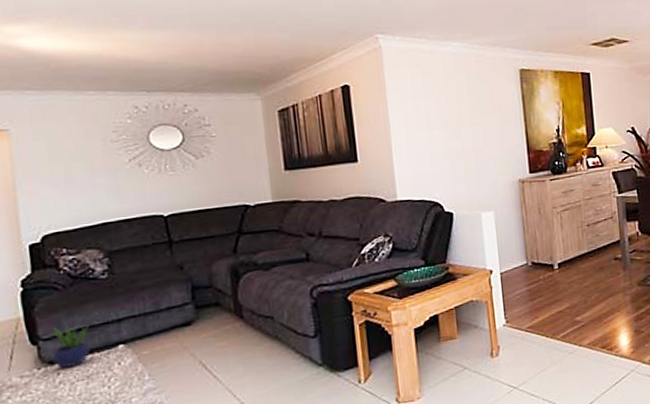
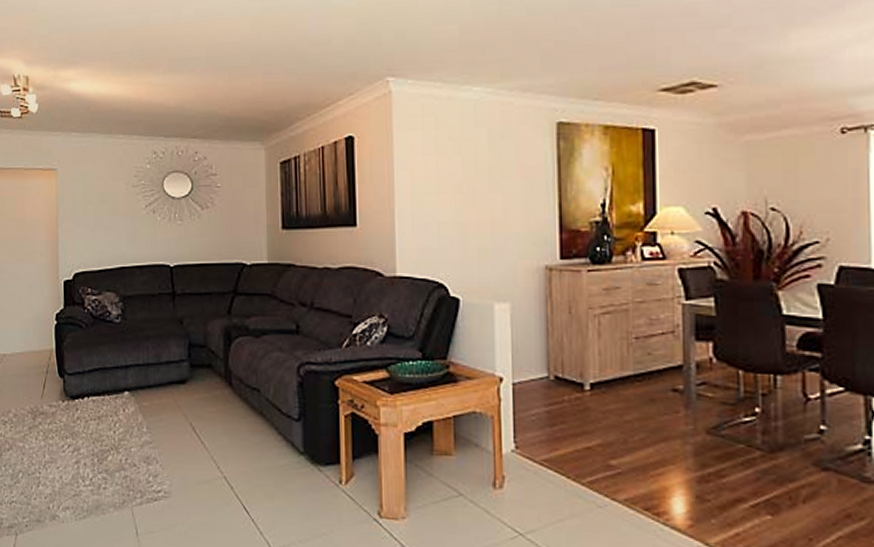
potted plant: present [52,323,90,368] -> none [73,363,104,405]

